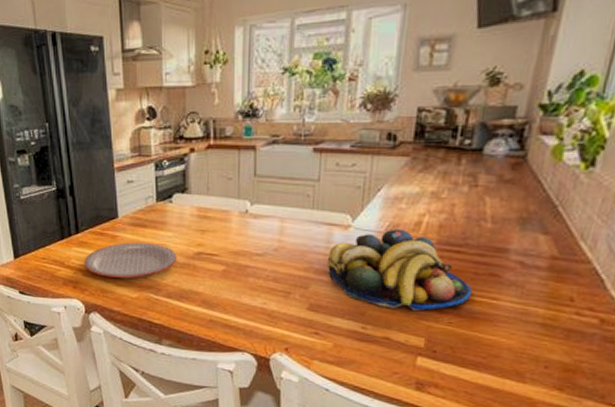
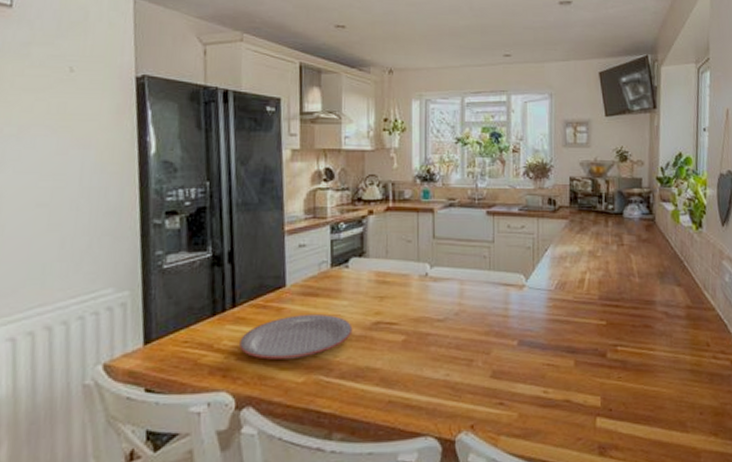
fruit bowl: present [327,228,473,311] -> none [506,286,633,368]

